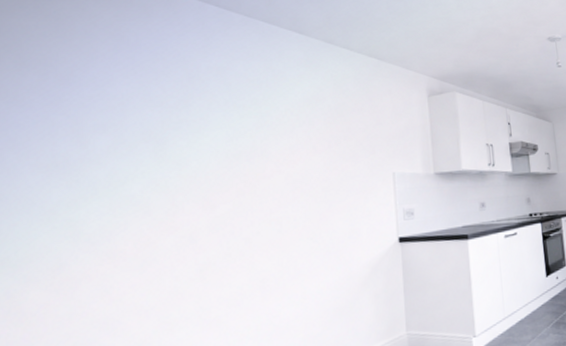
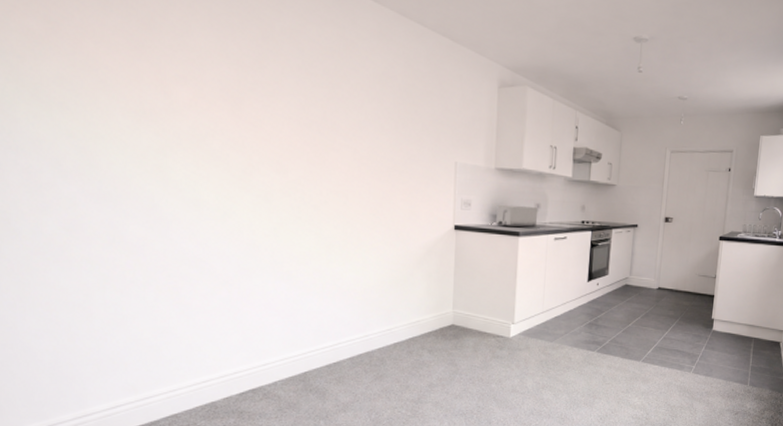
toaster: none [441,206,485,232] -> present [496,204,539,228]

